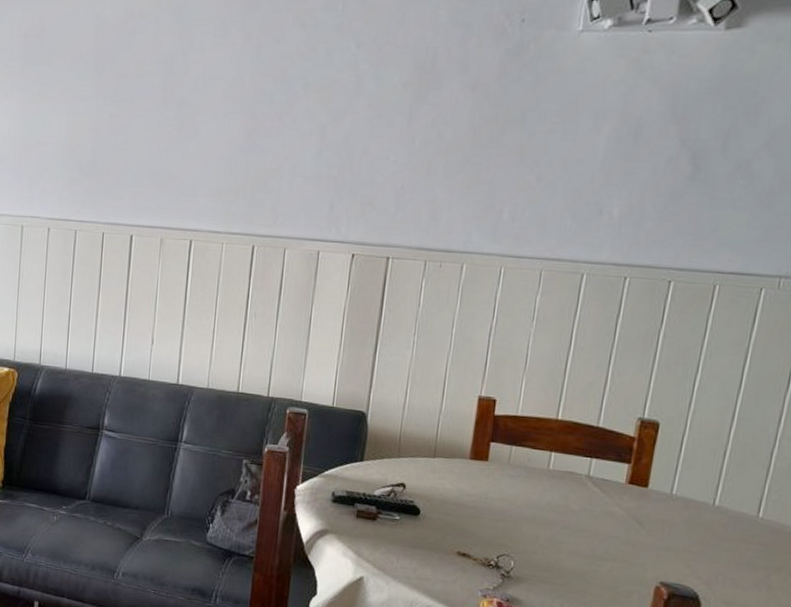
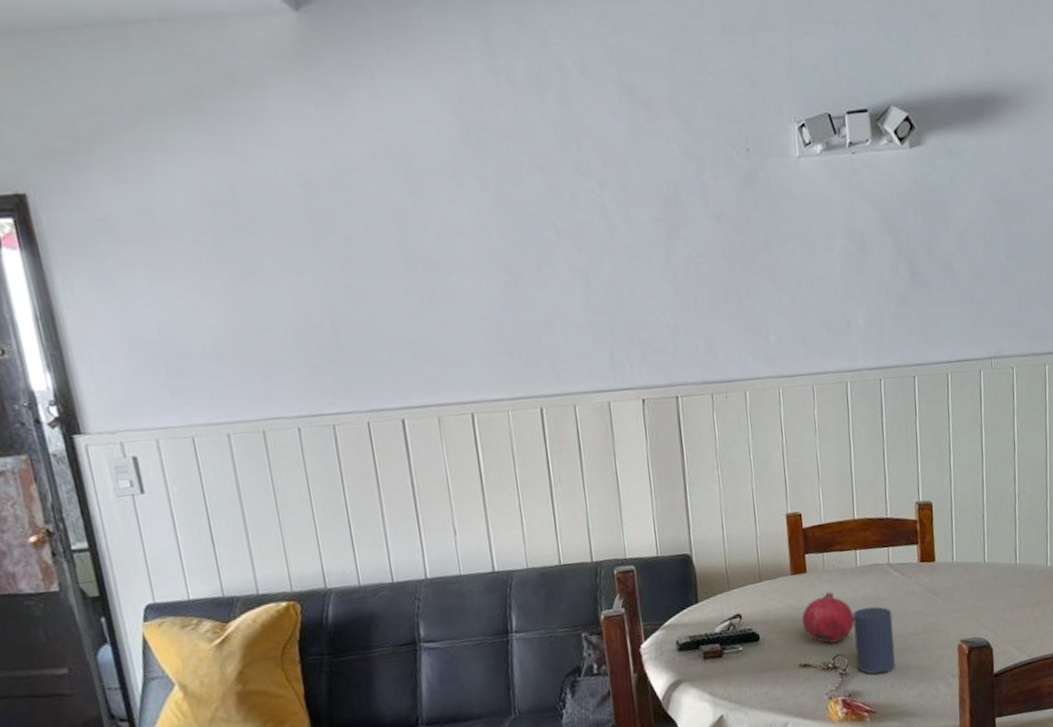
fruit: none [470,486,533,541] -> present [801,591,855,643]
cup: none [524,514,580,590] -> present [853,606,895,674]

